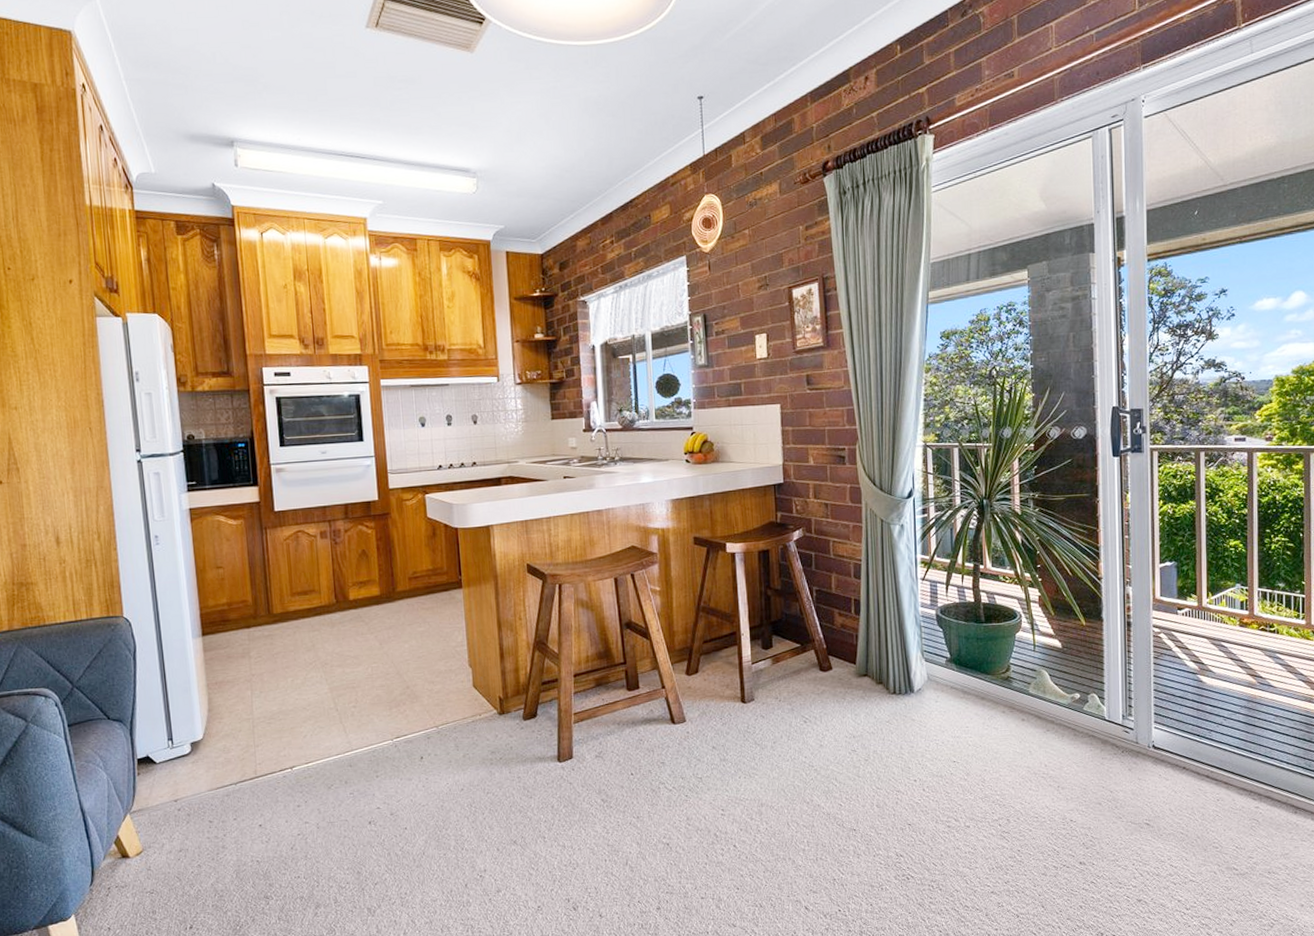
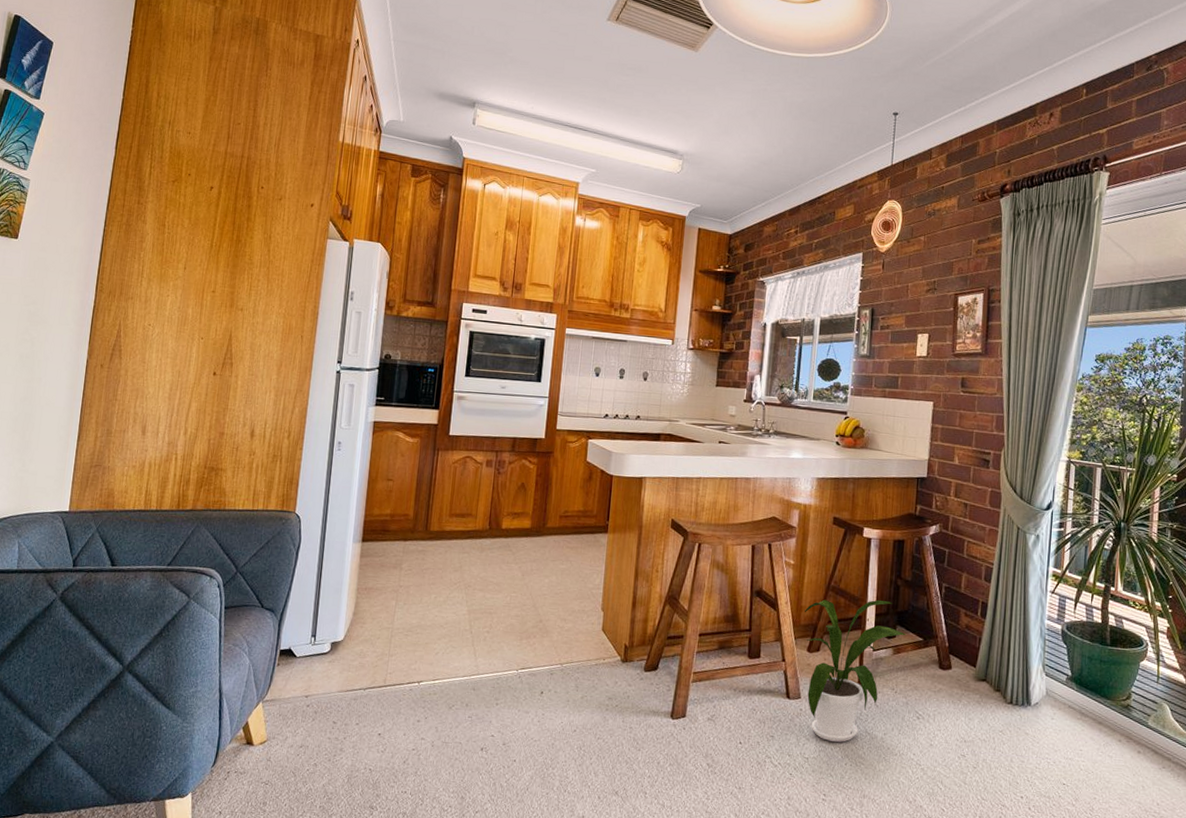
house plant: none [678,613,784,758] -> present [805,599,907,742]

